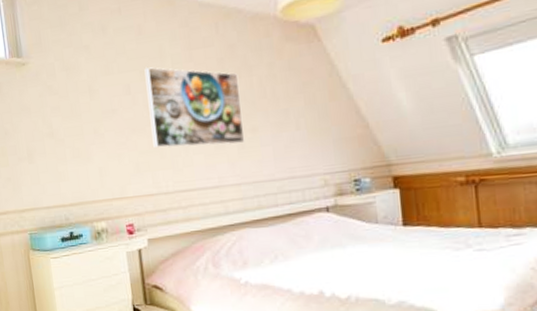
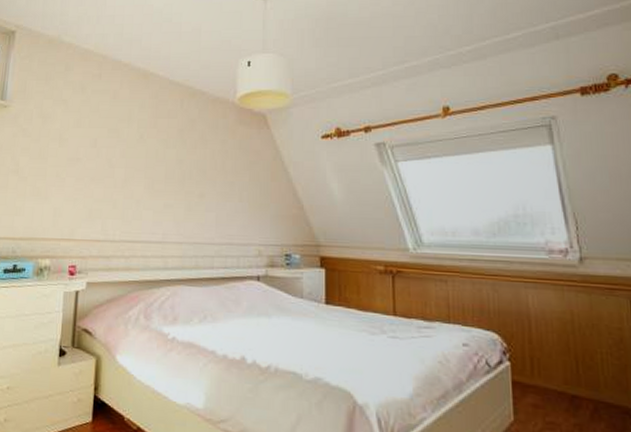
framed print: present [144,67,245,148] -> none [108,127,194,206]

